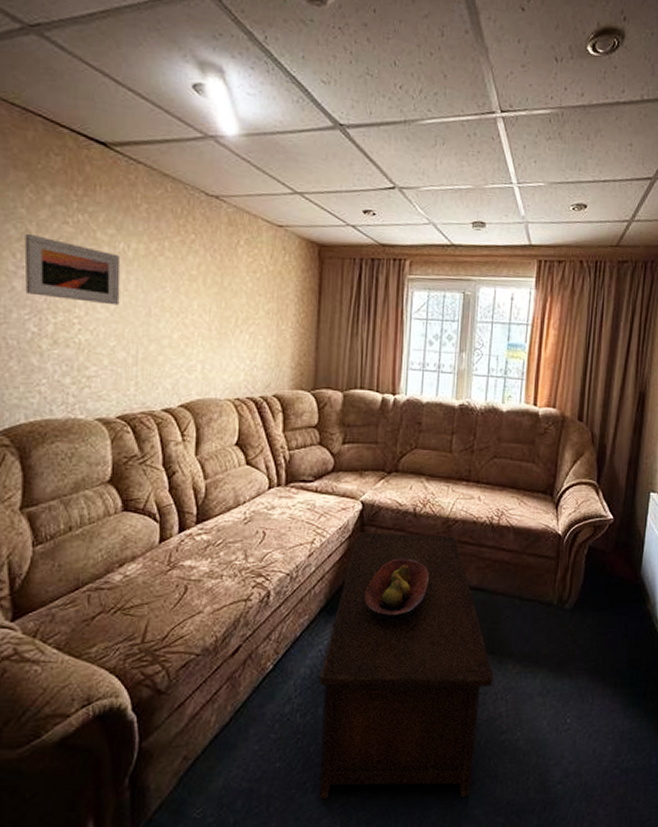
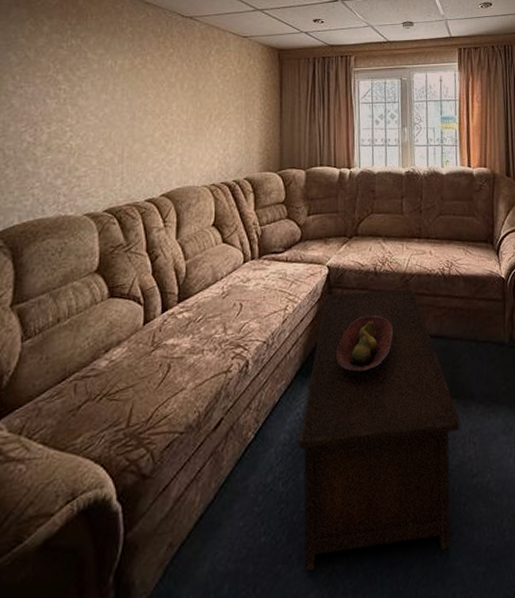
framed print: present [24,233,121,306] -> none [23,58,109,113]

